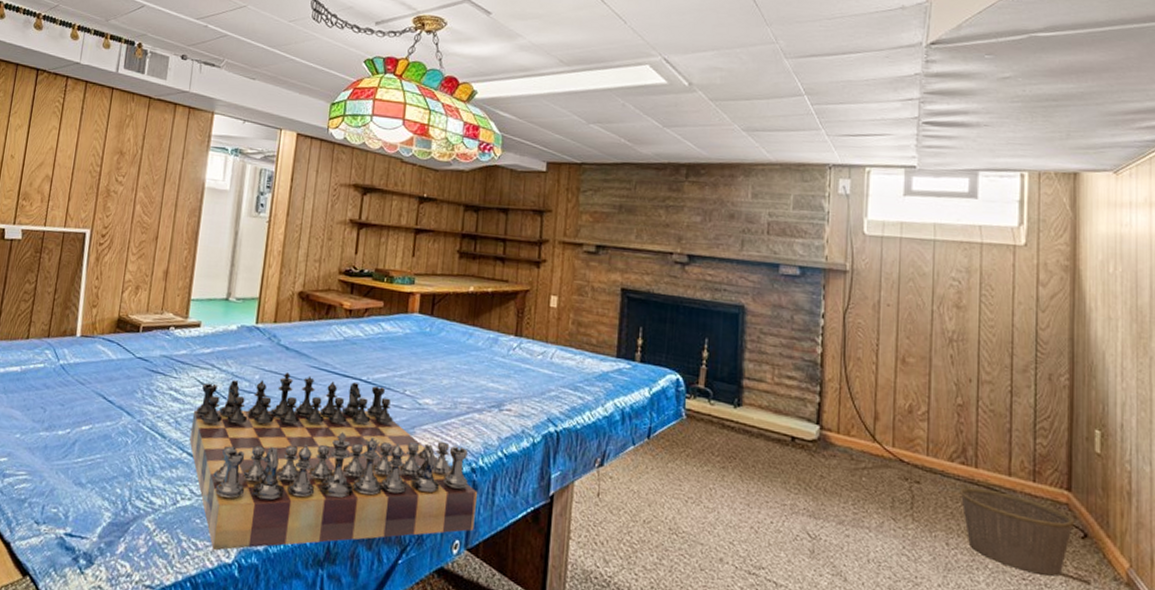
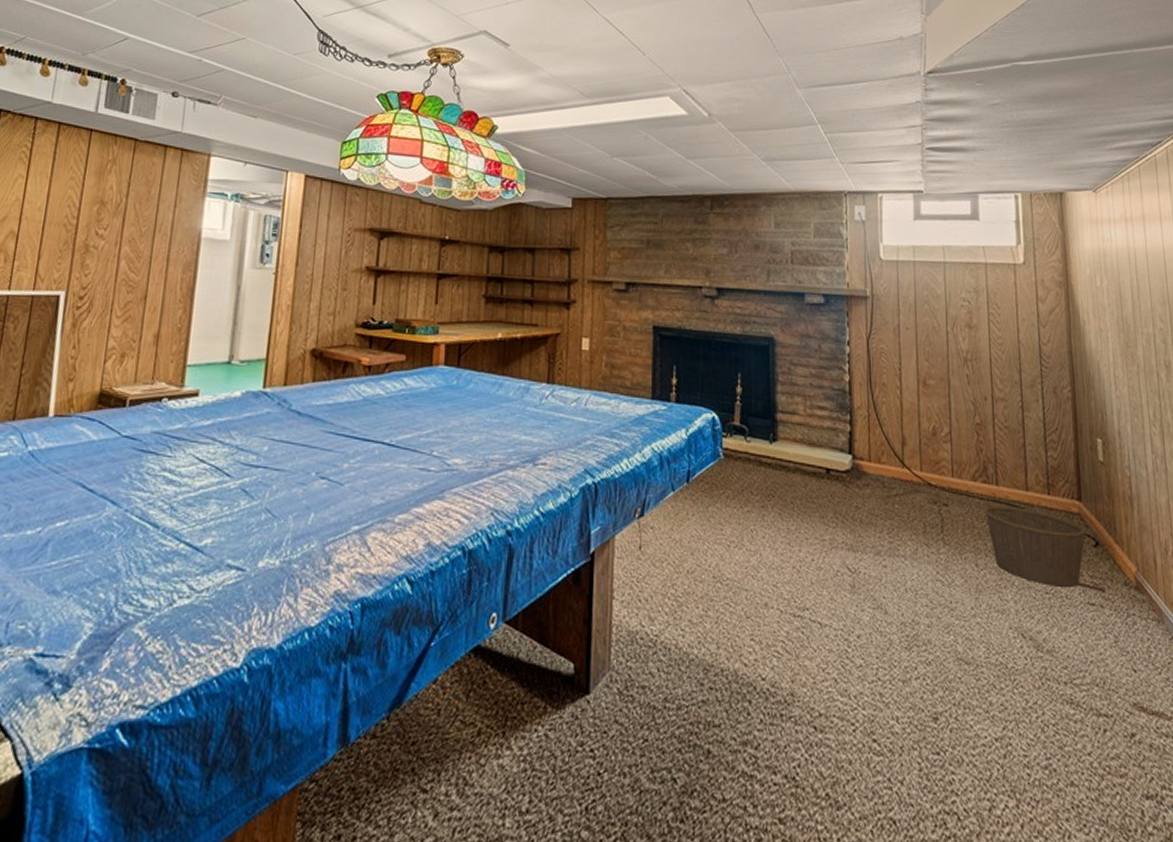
chess set: present [189,371,477,551] -> none [187,440,514,655]

